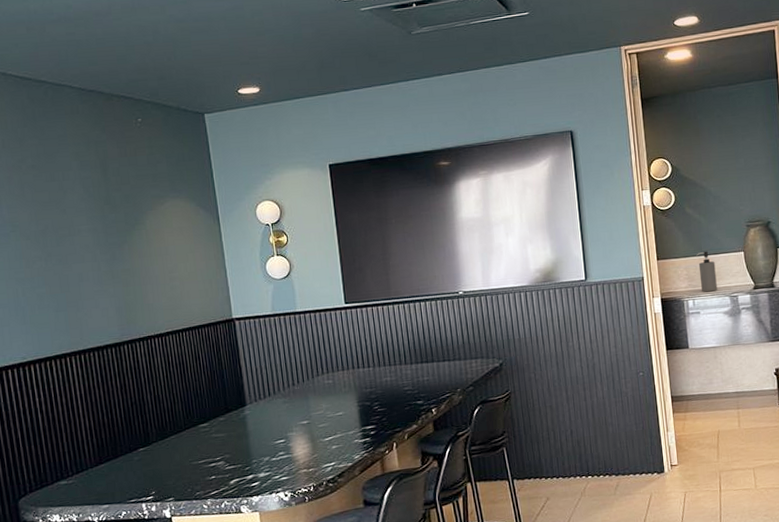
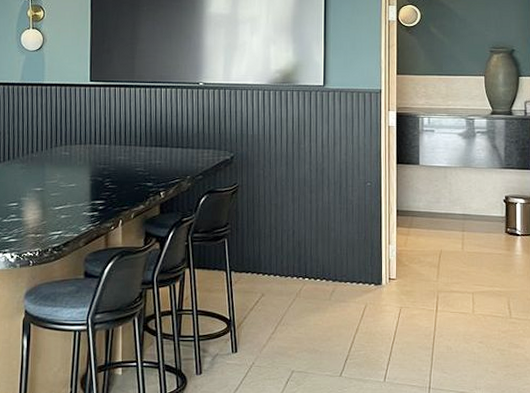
soap dispenser: present [695,251,718,293] -> none [435,71,454,112]

